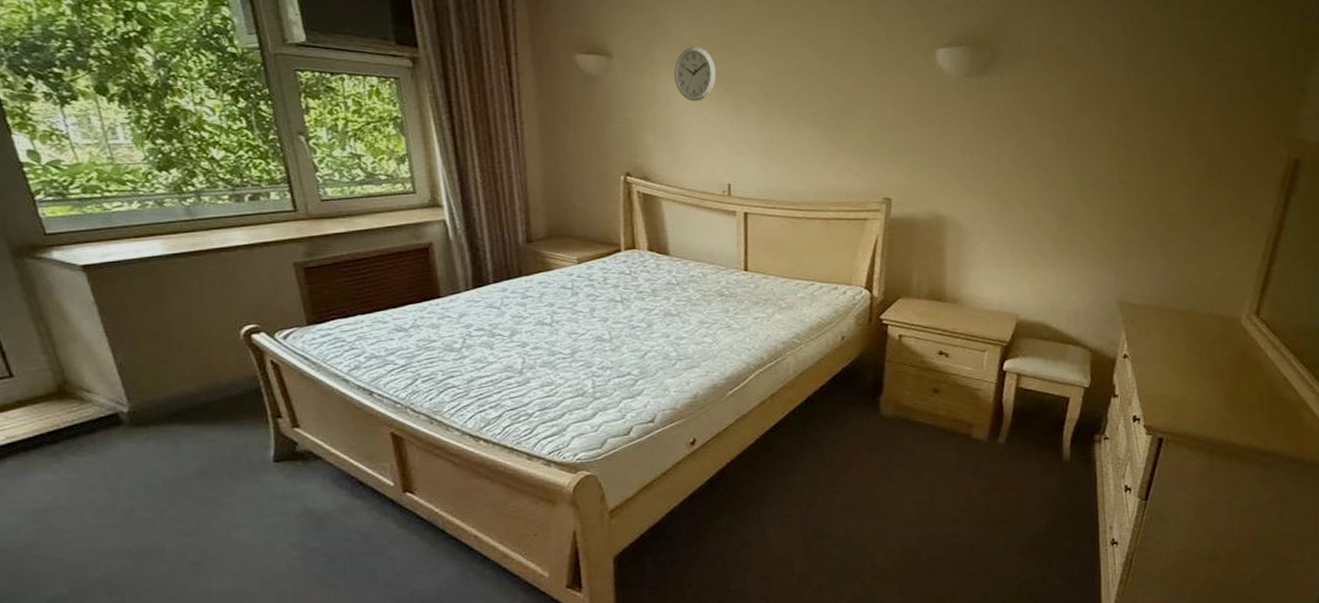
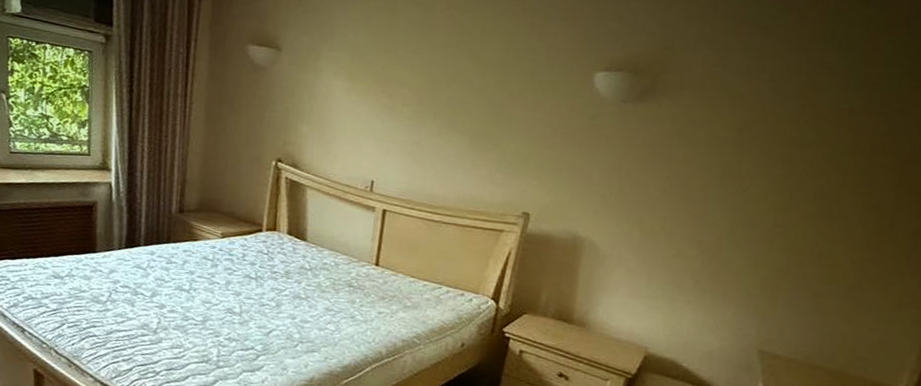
wall clock: present [674,47,716,101] -> none [335,48,376,100]

